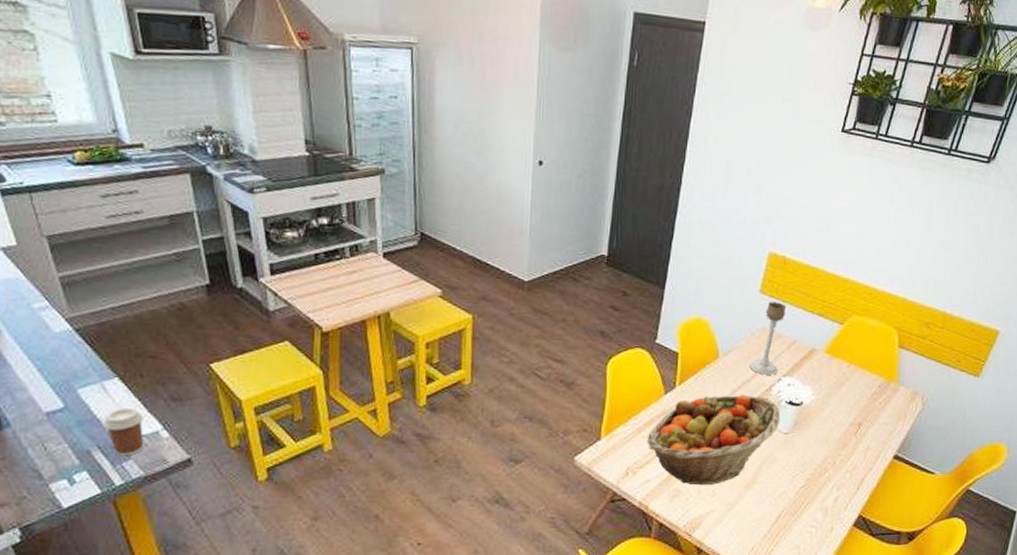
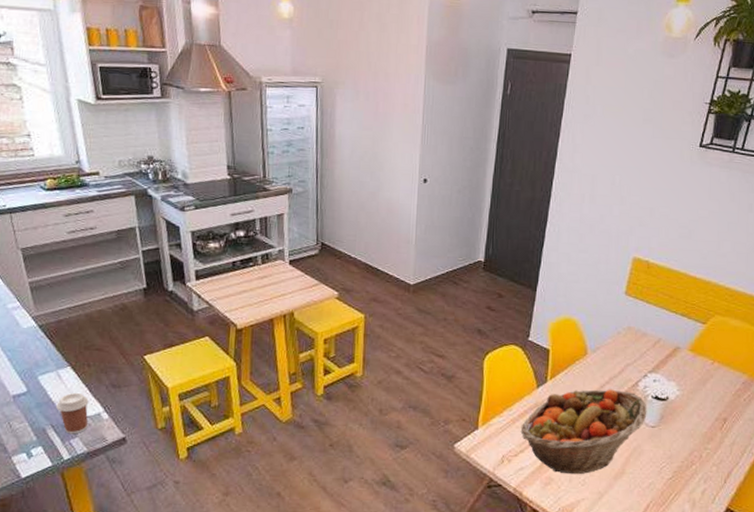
candle holder: present [749,301,787,375] -> none [616,303,651,371]

